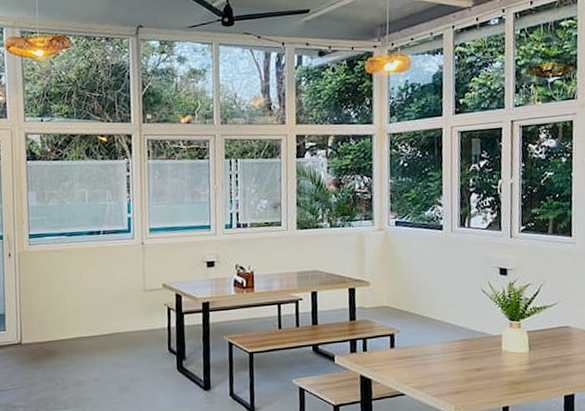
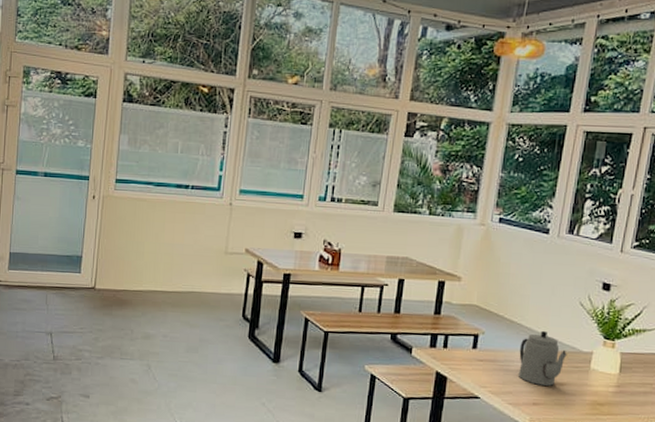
teapot: none [434,321,479,374] -> present [518,330,567,386]

